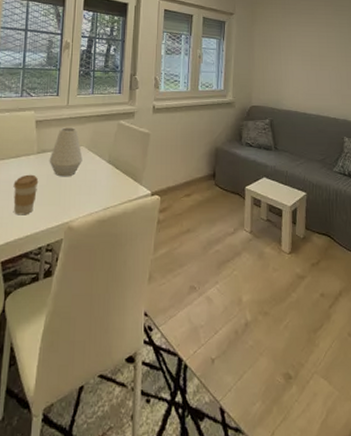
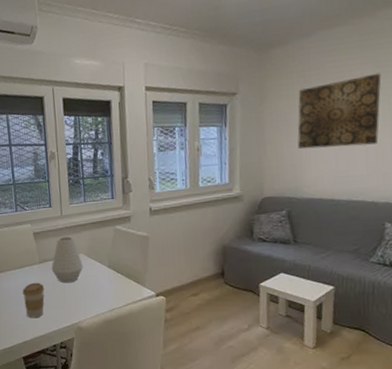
wall art: none [279,14,339,70] -> present [297,73,382,149]

